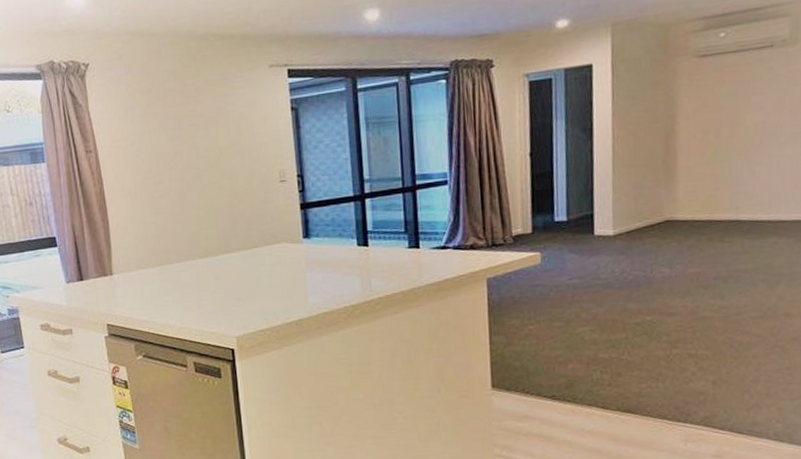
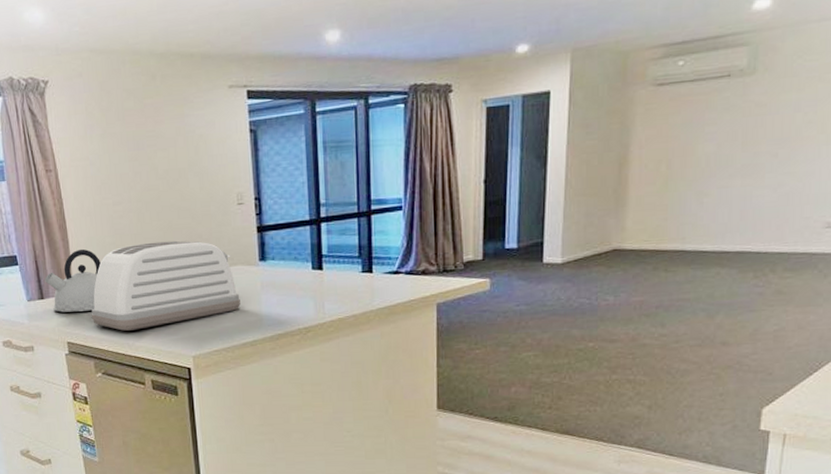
kettle: none [84,229,141,294] -> present [45,248,101,313]
toaster: none [131,219,285,312] -> present [91,240,240,331]

